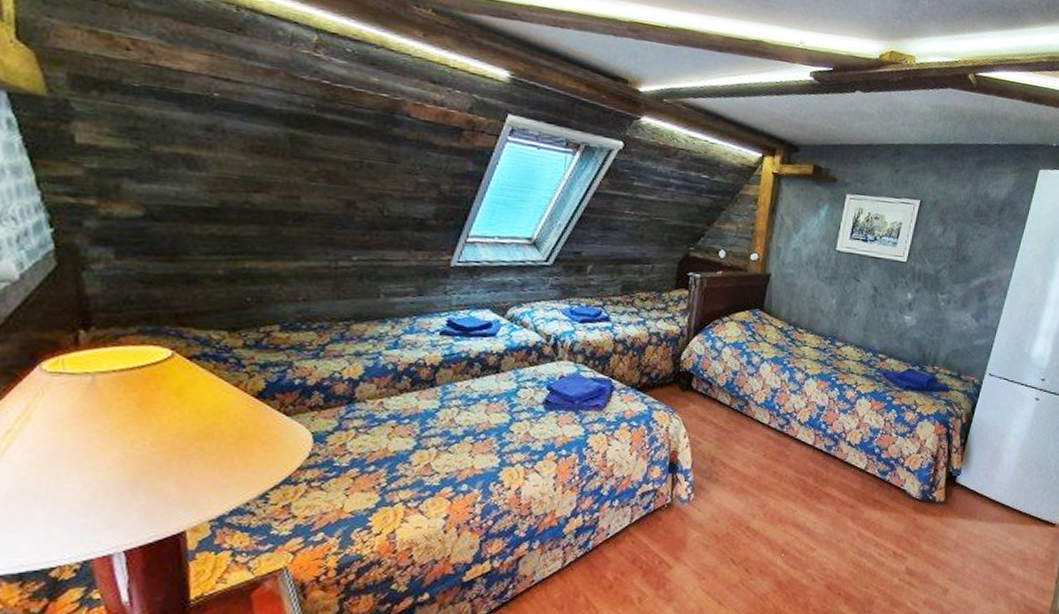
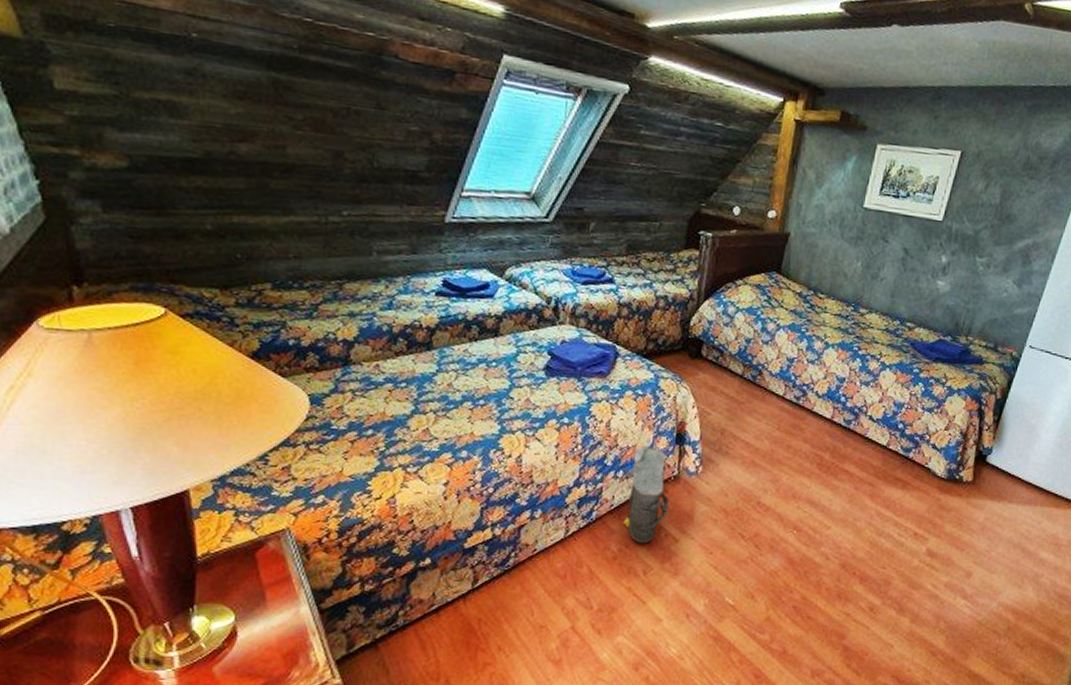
bag: none [618,474,663,571] -> present [623,445,670,544]

